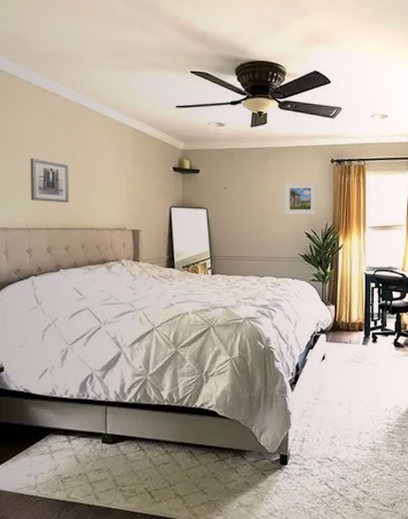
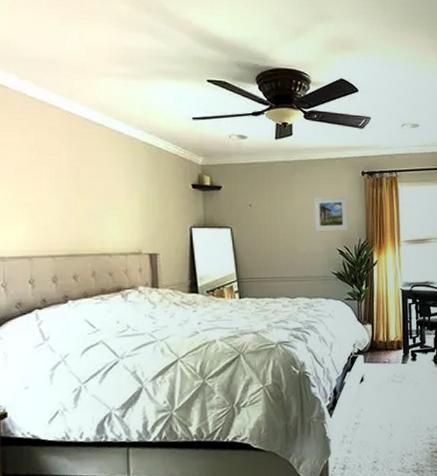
wall art: present [30,157,70,203] -> none [28,177,76,227]

